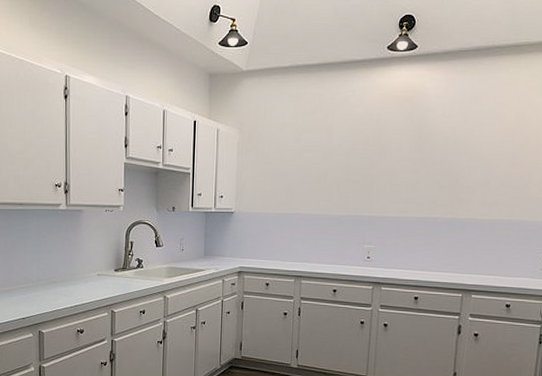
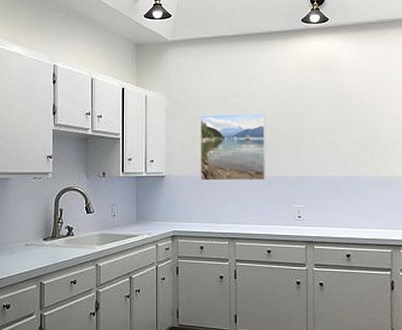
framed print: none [269,148,341,220] -> present [200,112,266,181]

